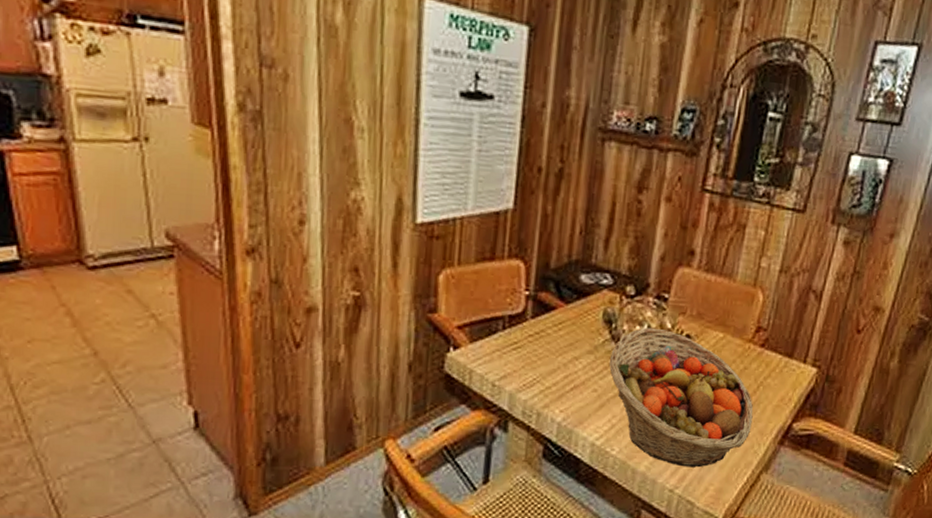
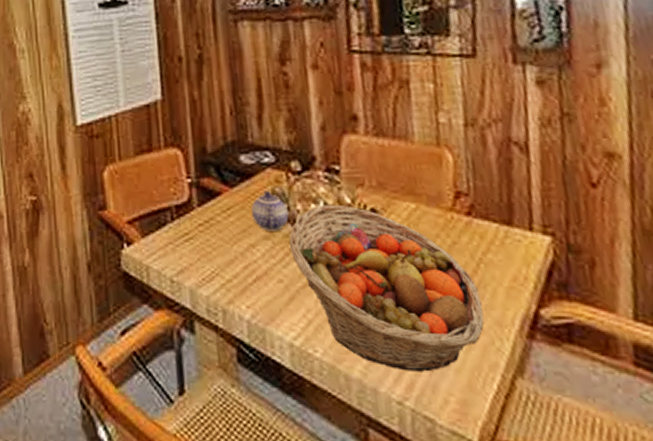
teapot: none [580,310,615,347] -> present [251,191,289,231]

